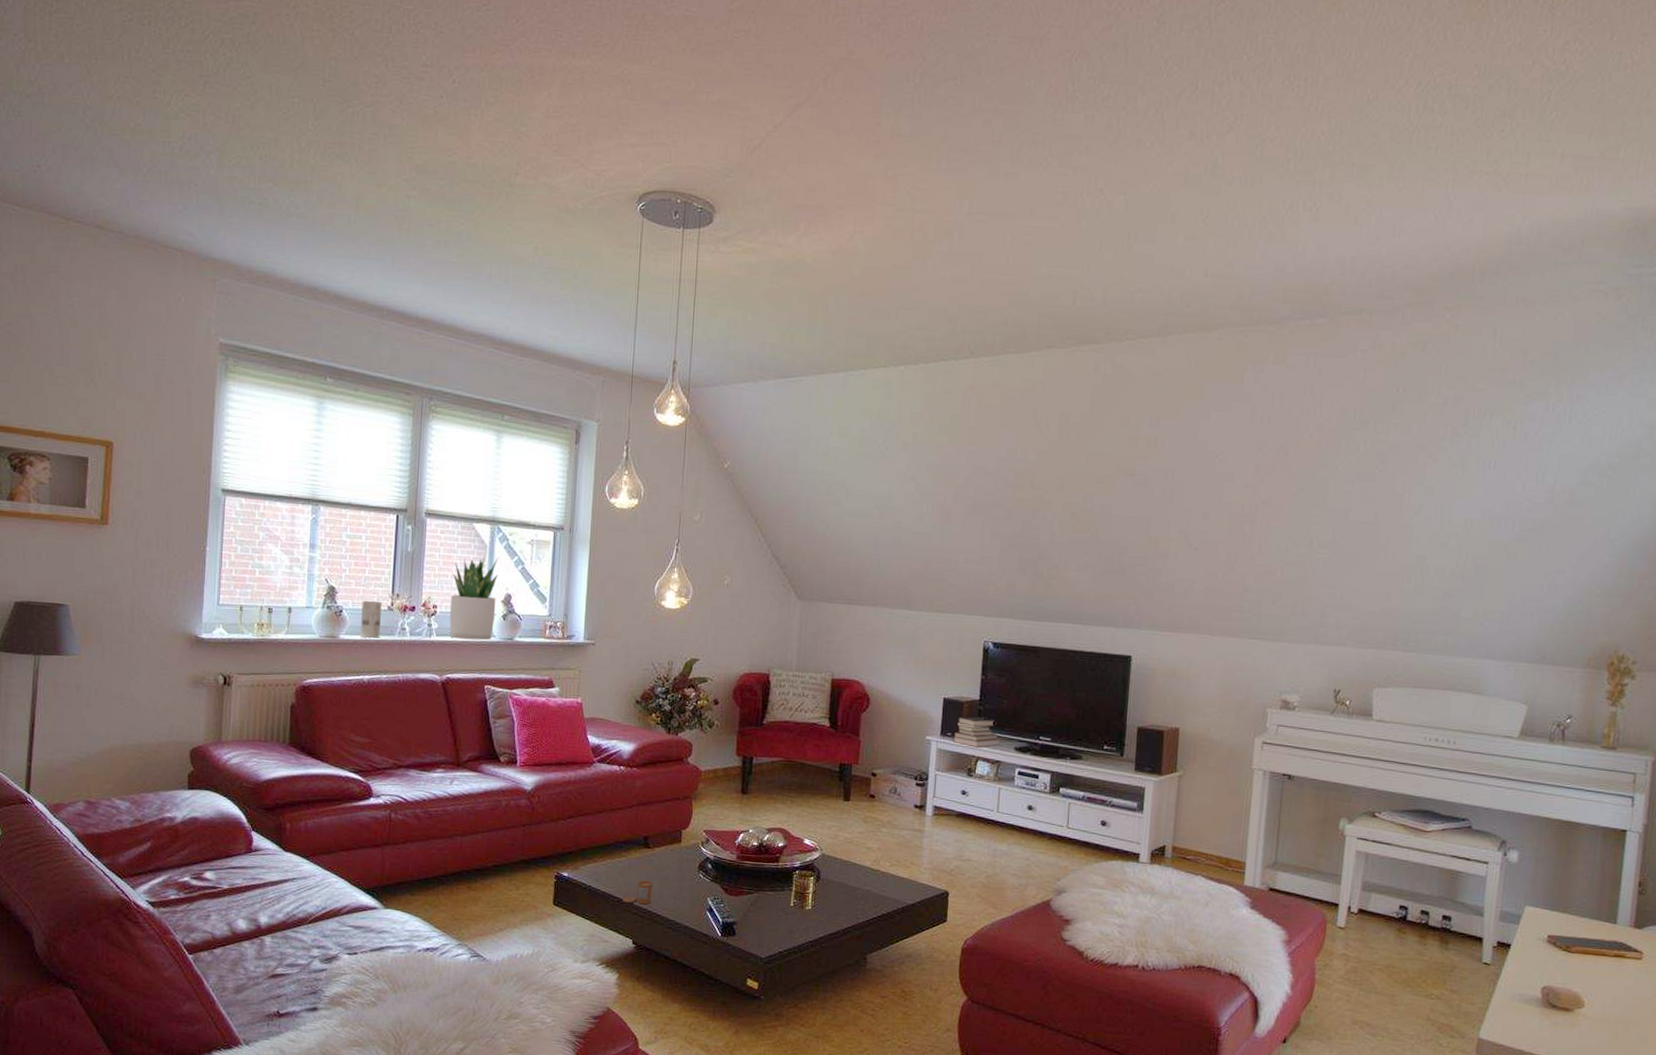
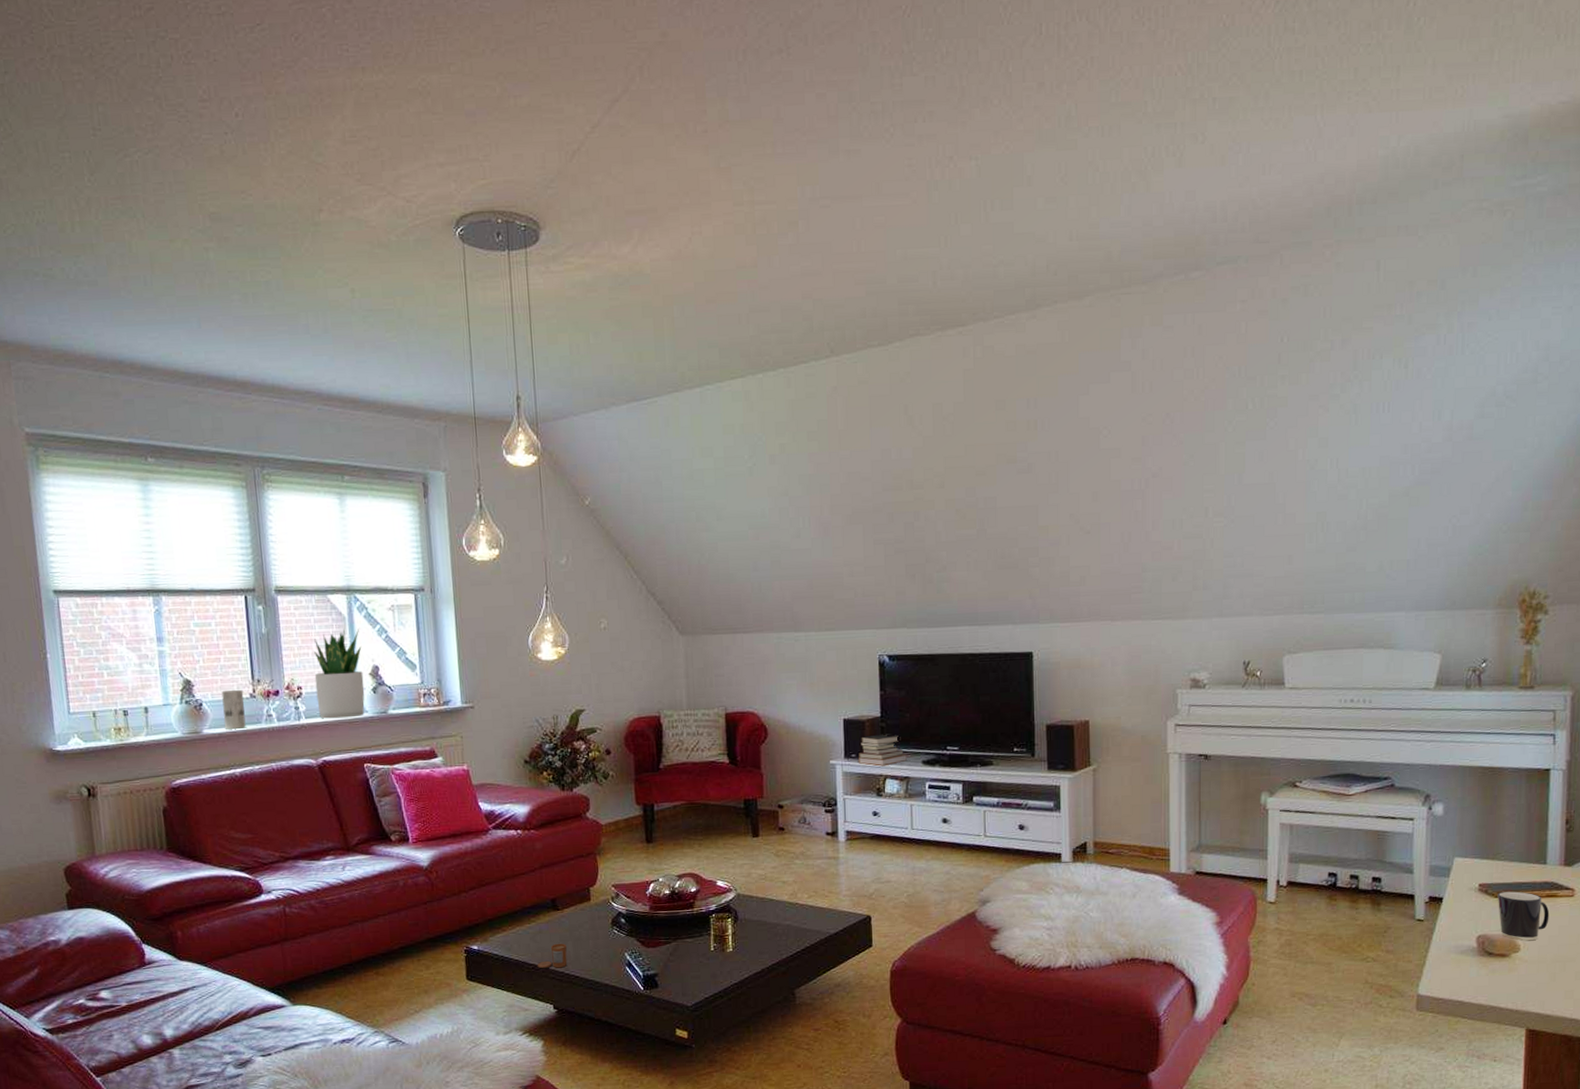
mug: none [1565,946,1616,999] -> present [1497,891,1550,941]

